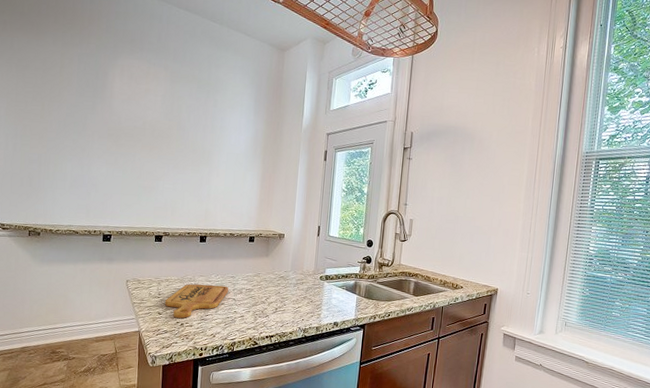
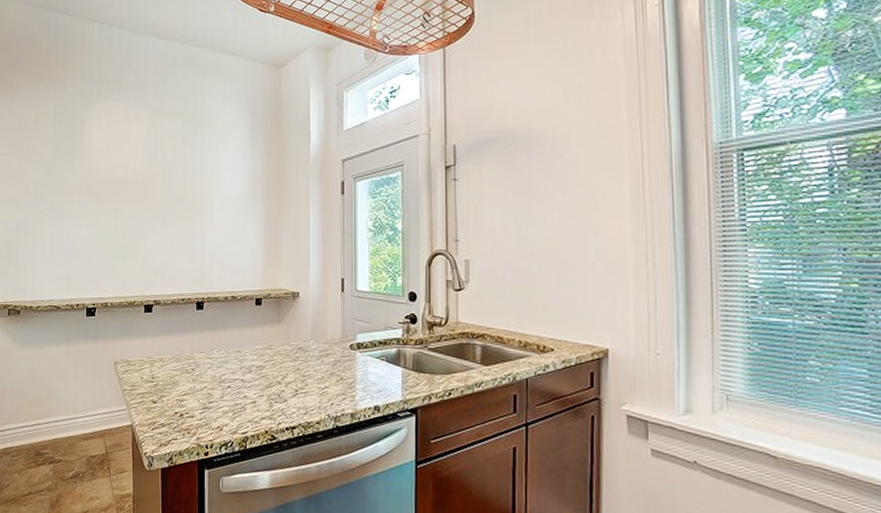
cutting board: present [164,284,229,319] -> none [159,362,235,408]

